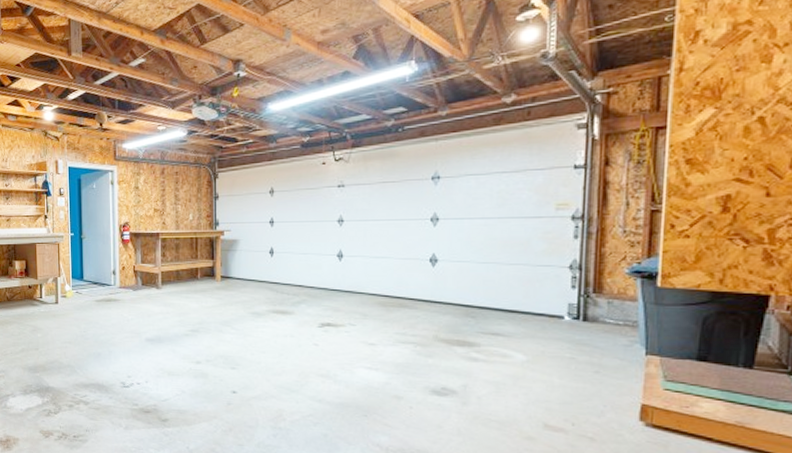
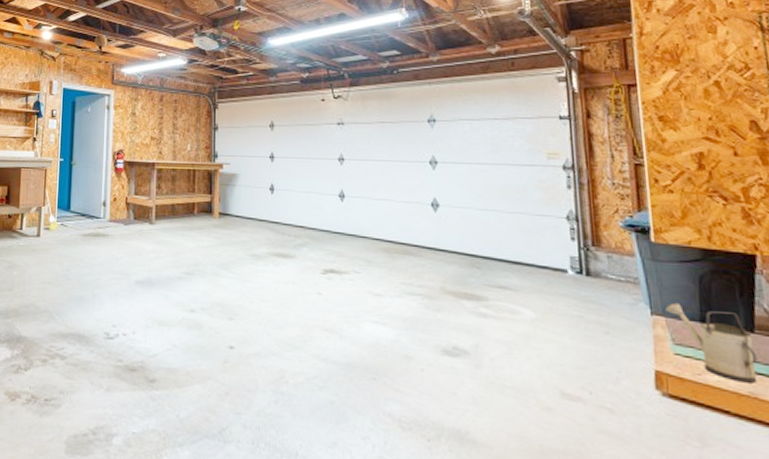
watering can: none [660,343,751,414] -> present [664,302,757,383]

